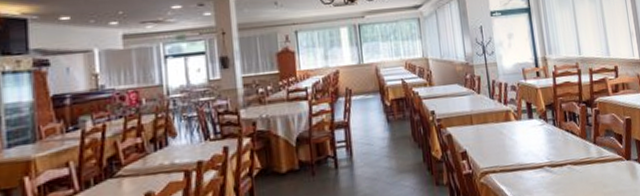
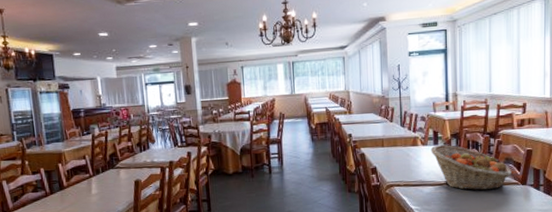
fruit basket: none [525,117,614,171] -> present [430,144,512,191]

